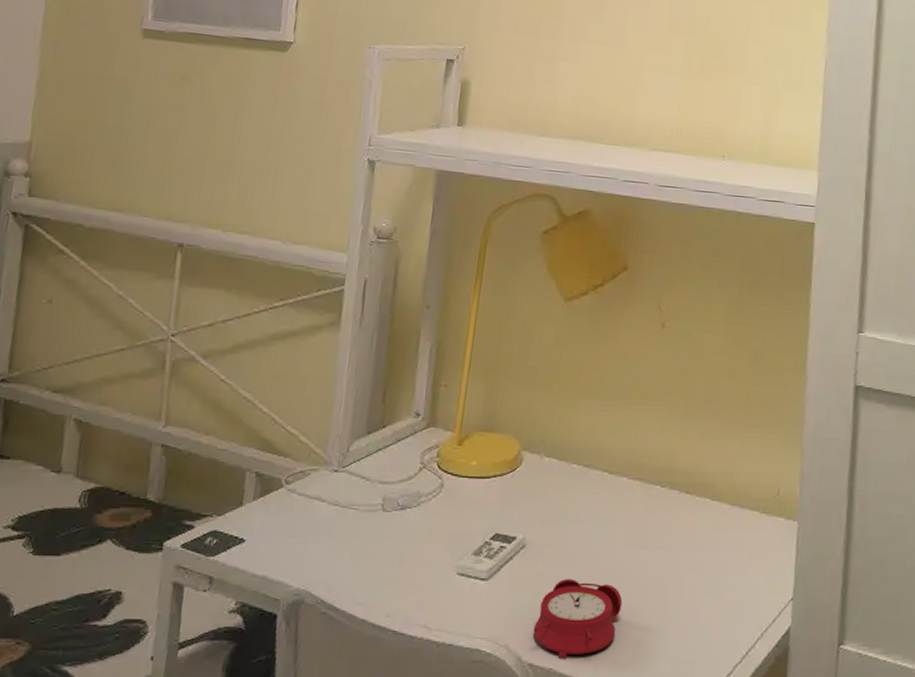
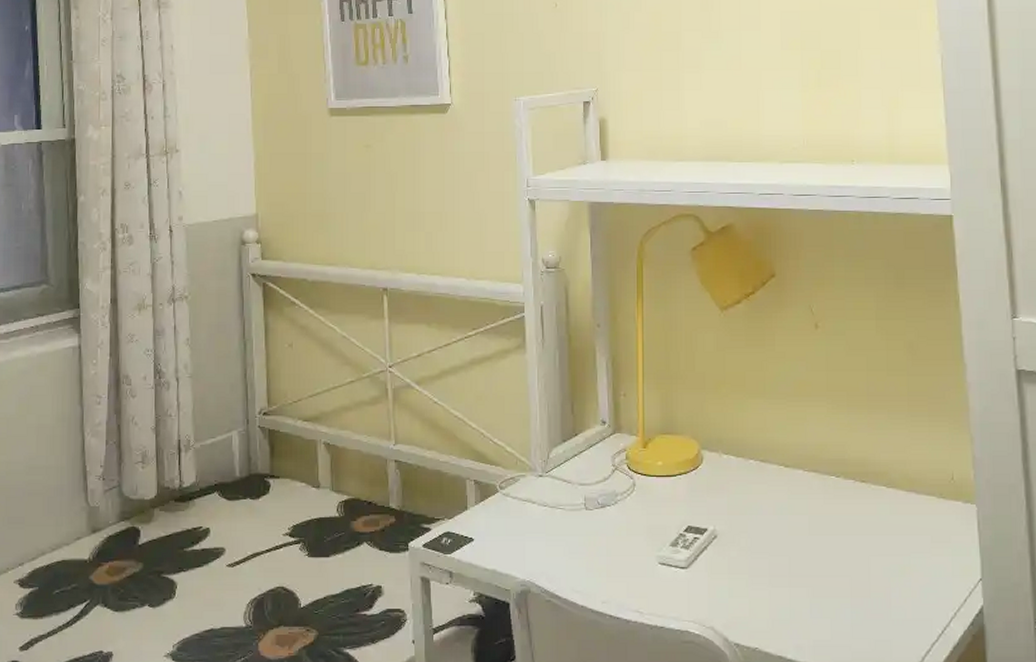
alarm clock: present [533,579,623,659] -> none [735,566,815,638]

